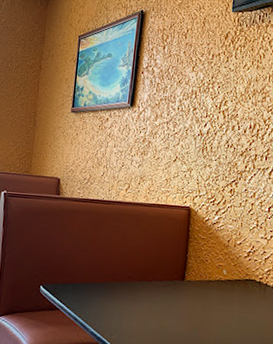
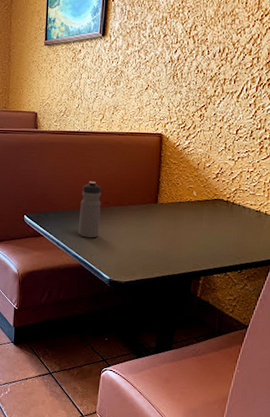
water bottle: none [98,253,125,315] -> present [79,181,102,238]

